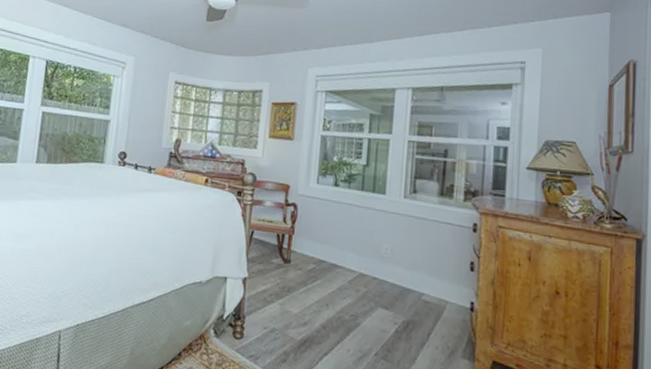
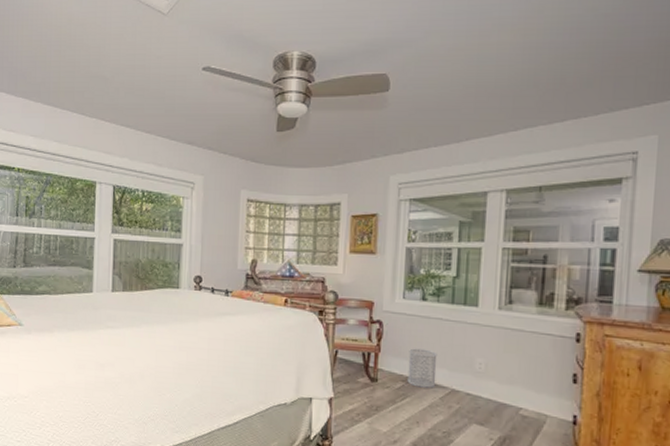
wastebasket: none [318,231,348,272] -> present [407,348,438,388]

